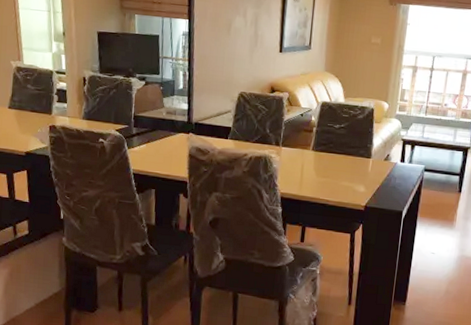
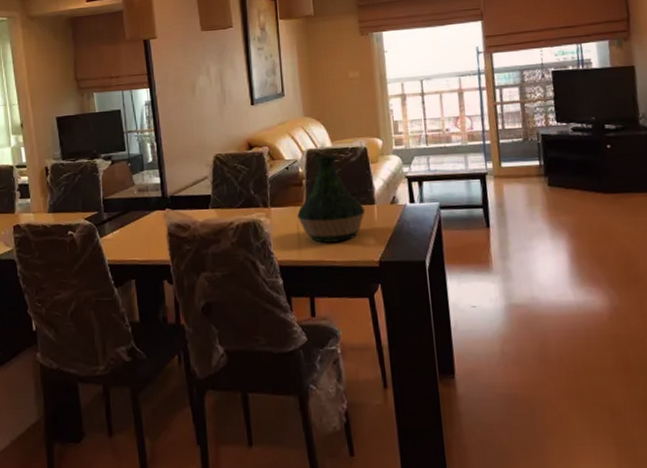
vase: none [303,109,362,186] -> present [297,155,366,243]

